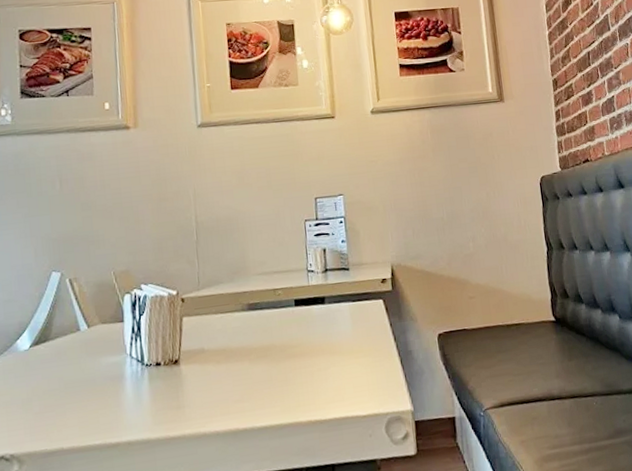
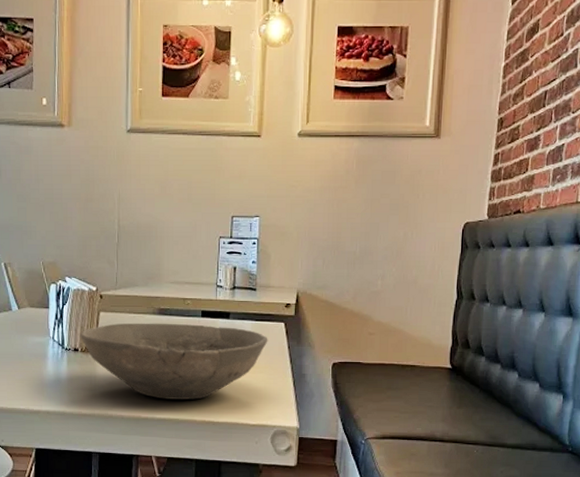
bowl: none [161,312,369,405] -> present [80,323,268,401]

